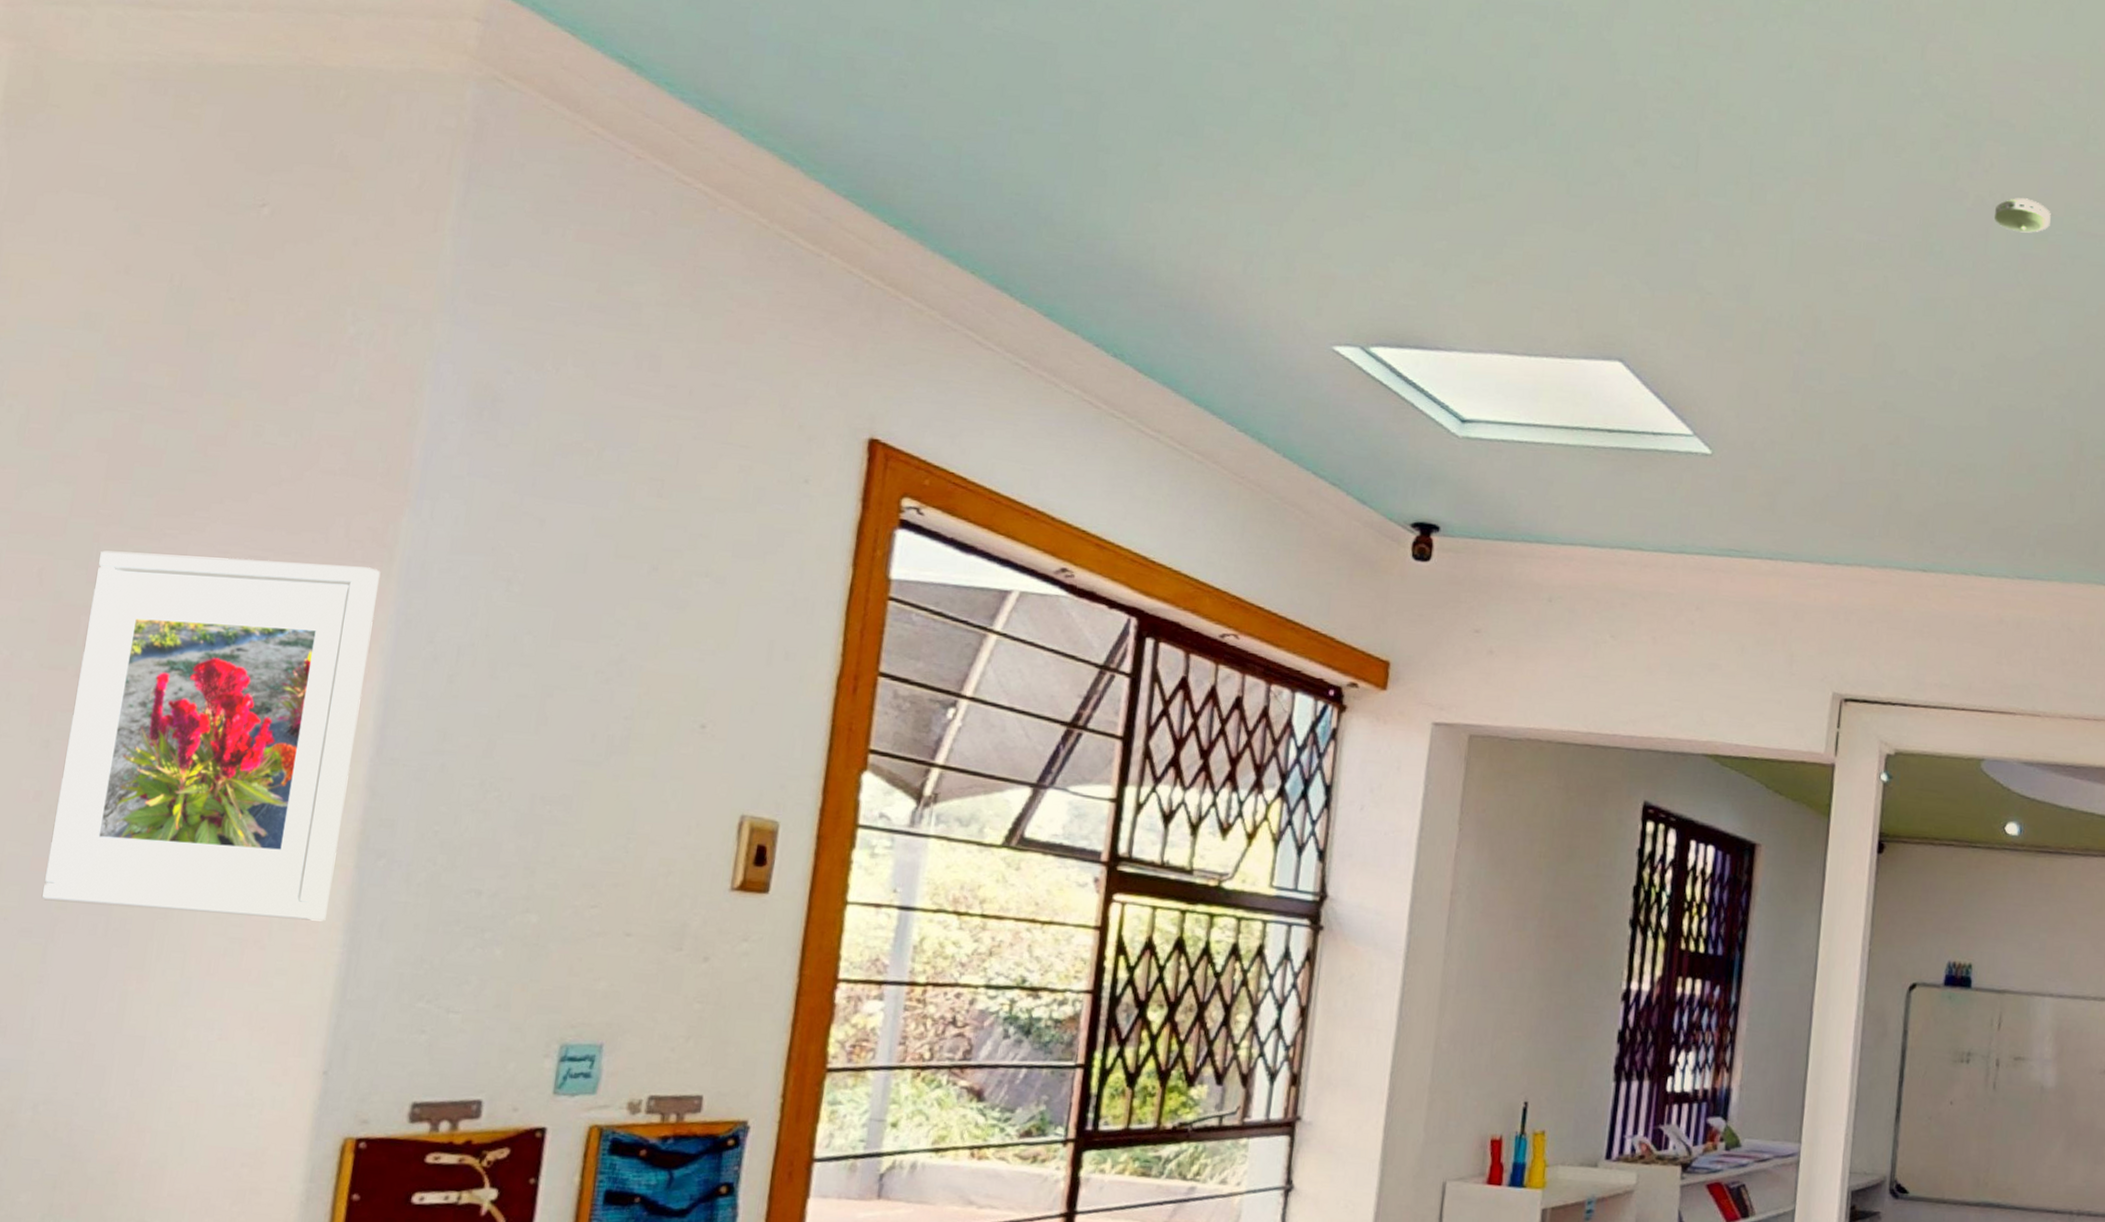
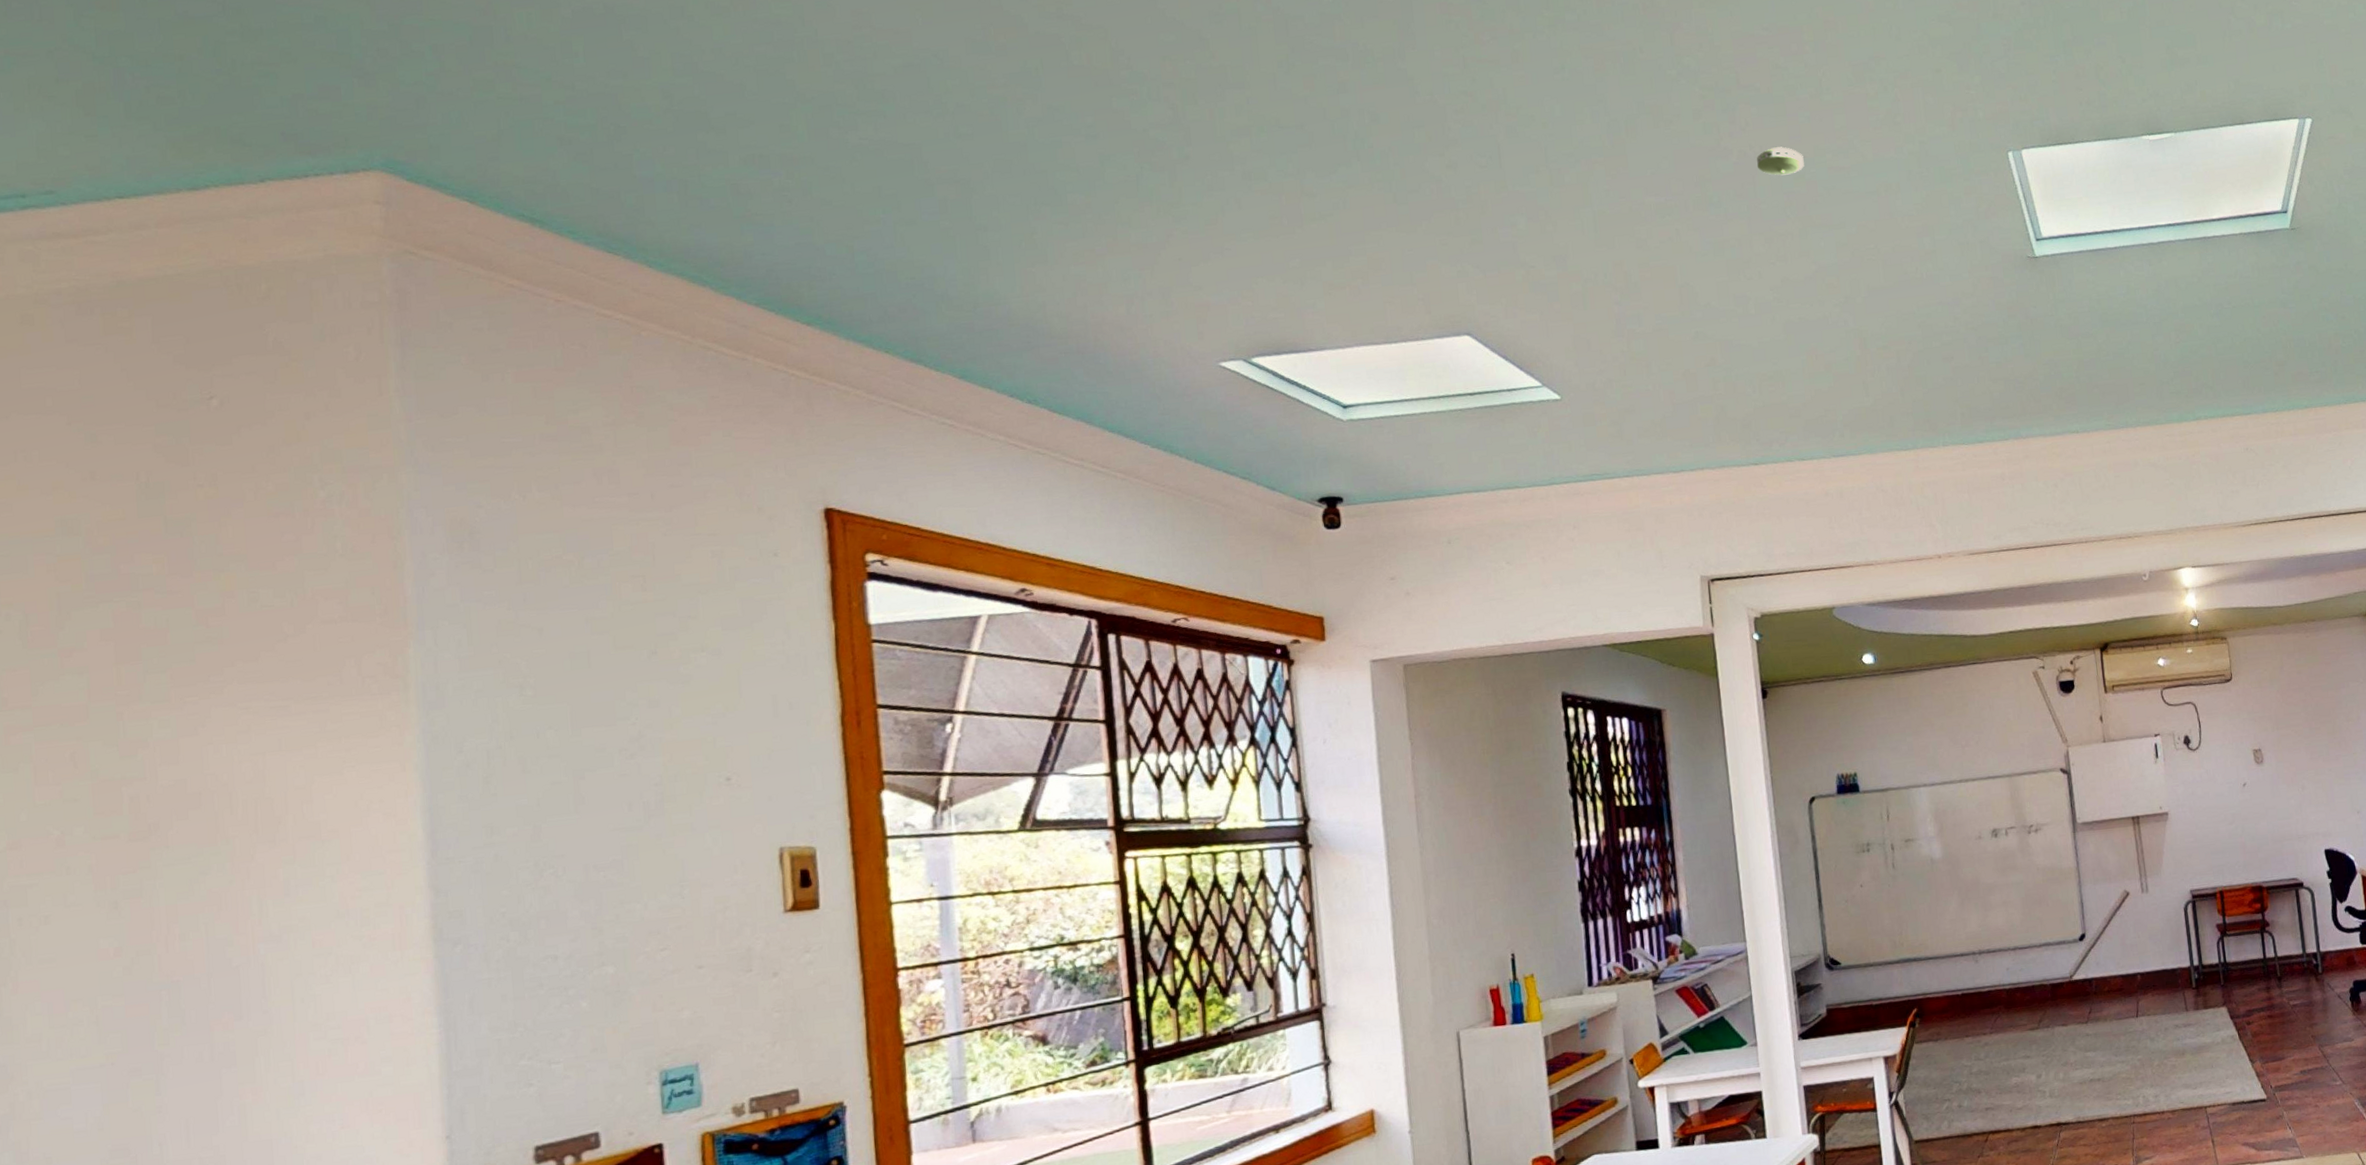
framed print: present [41,550,381,921] -> none [126,697,418,1041]

